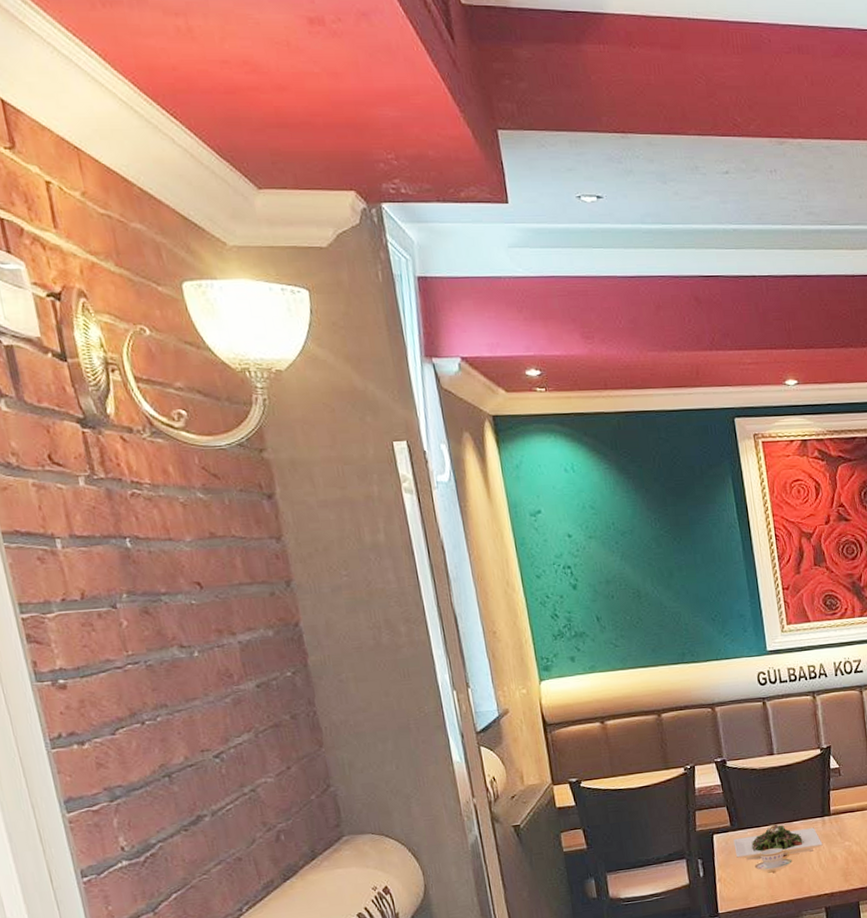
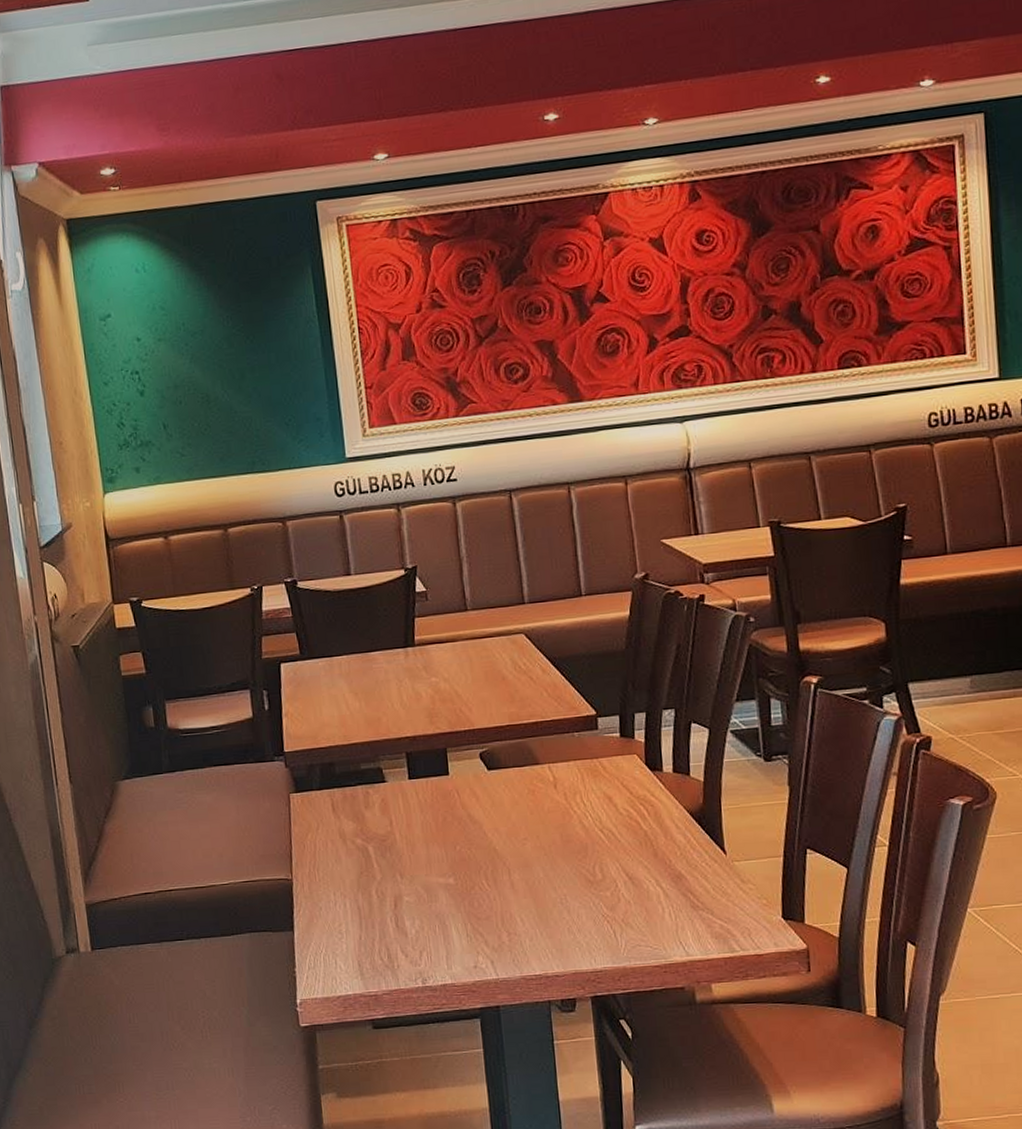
salad: present [733,824,823,861] -> none [302,654,405,695]
teacup: present [754,847,793,873] -> none [325,681,369,710]

